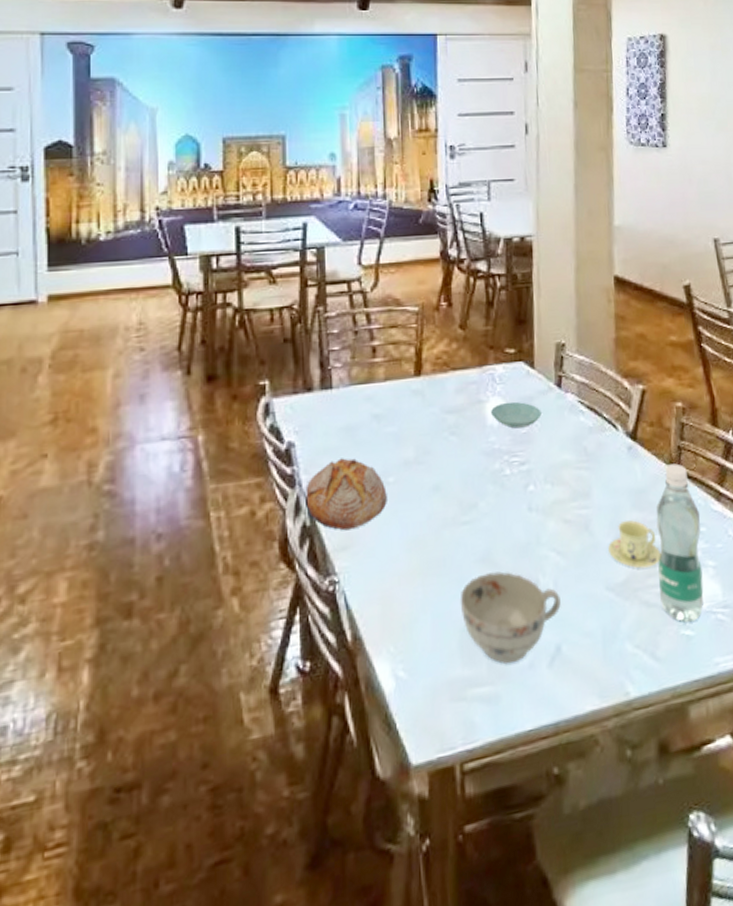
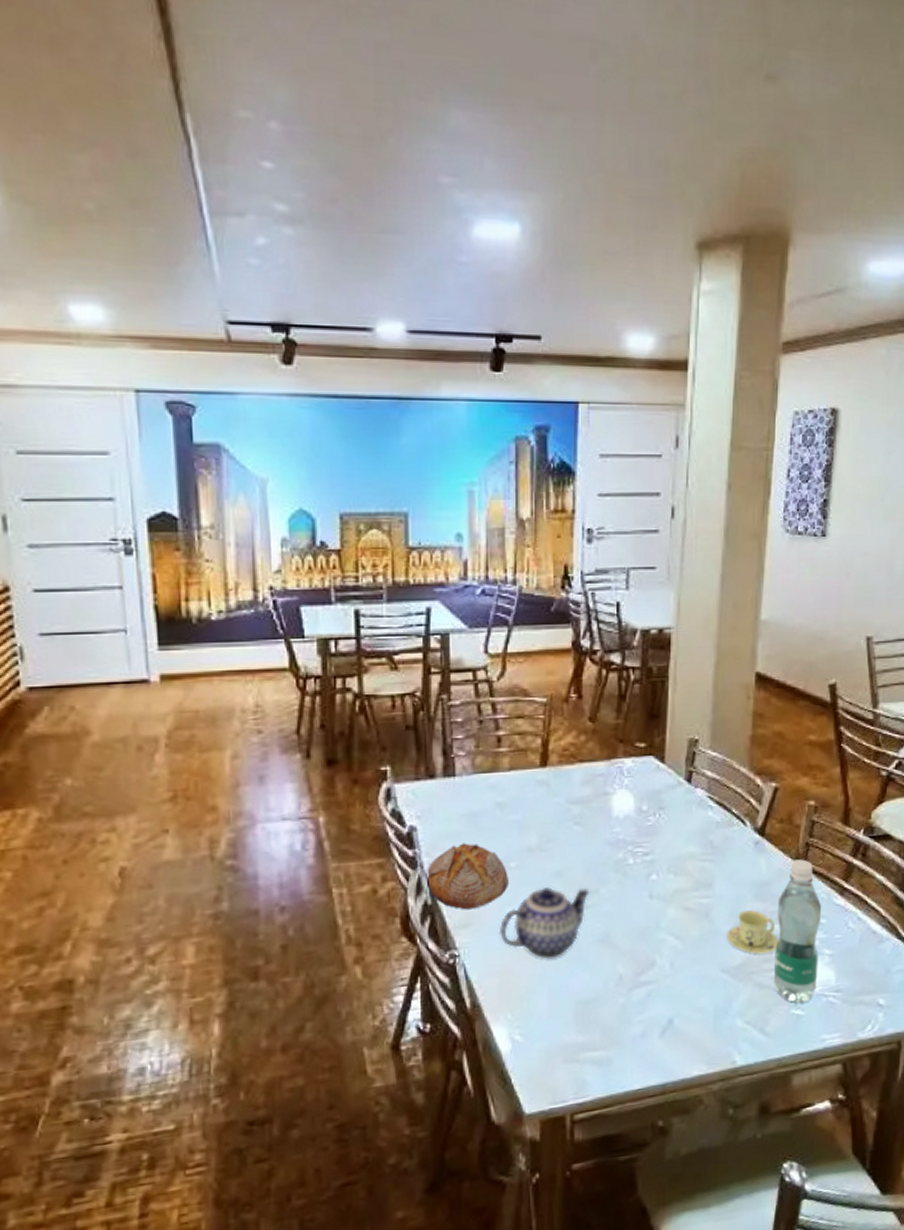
teapot: none [378,502,469,581] -> present [498,887,590,958]
teacup: present [460,571,561,665] -> none [577,952,676,1033]
saucer: present [491,401,542,429] -> none [617,794,669,821]

